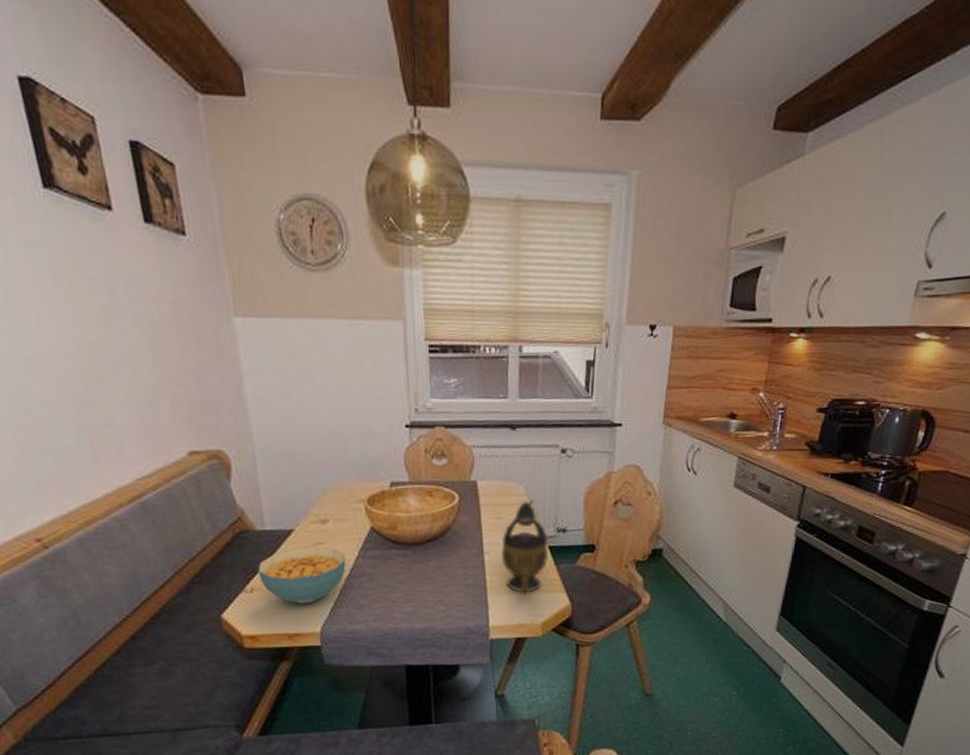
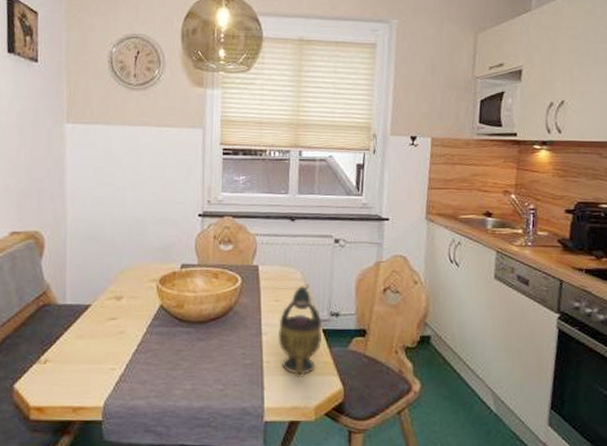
cereal bowl: present [257,546,346,604] -> none [53,321,134,377]

